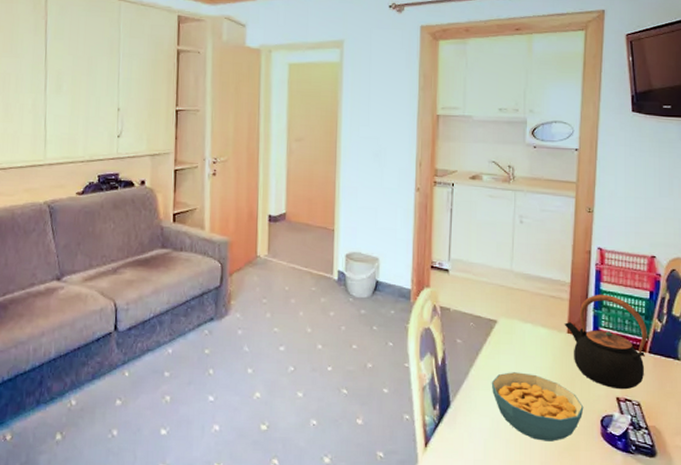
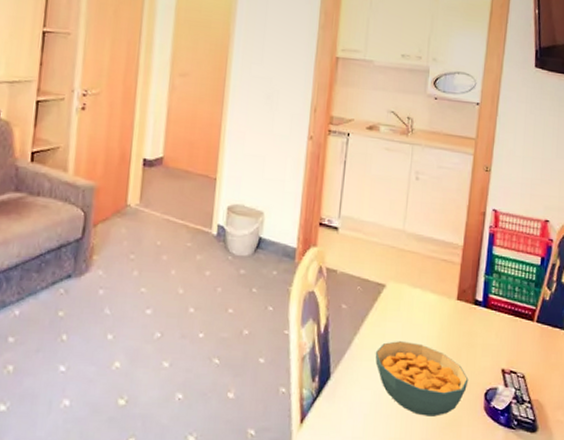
teapot: present [564,294,647,390] -> none [454,258,536,361]

